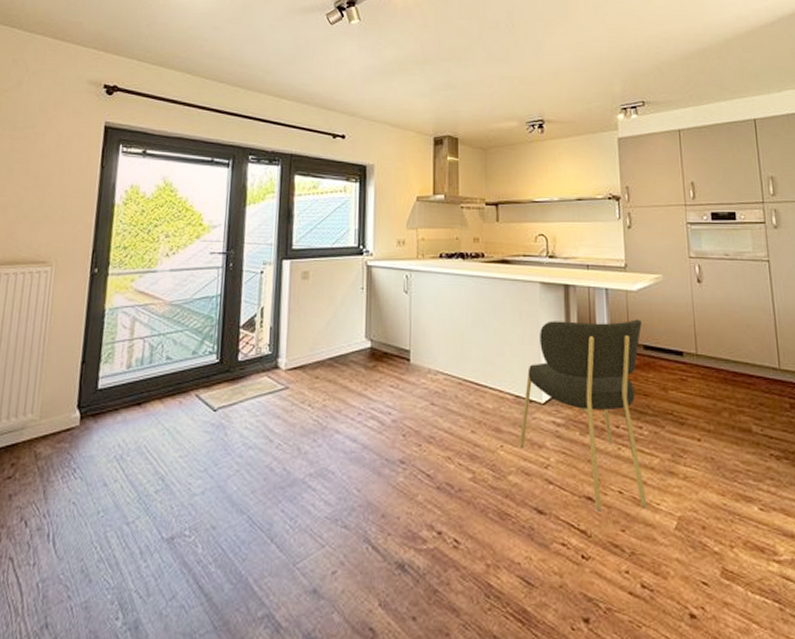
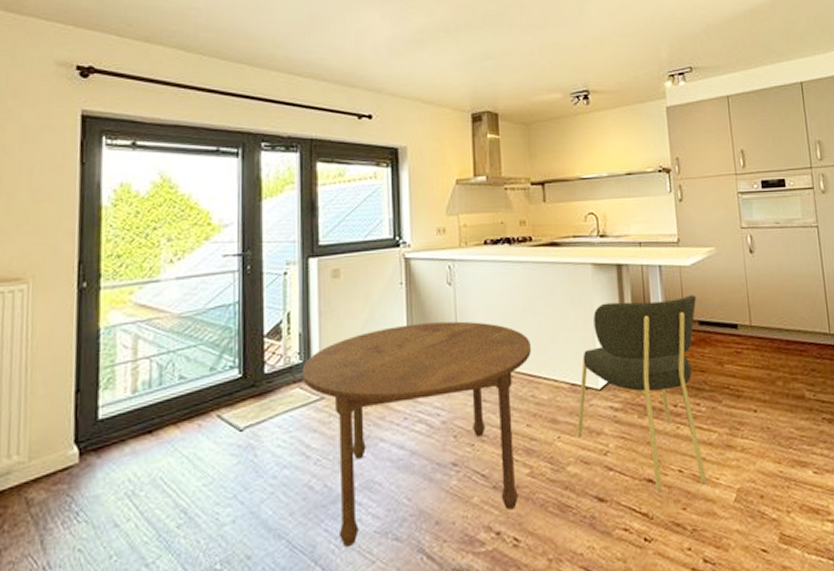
dining table: none [270,326,478,528] -> present [302,321,531,547]

